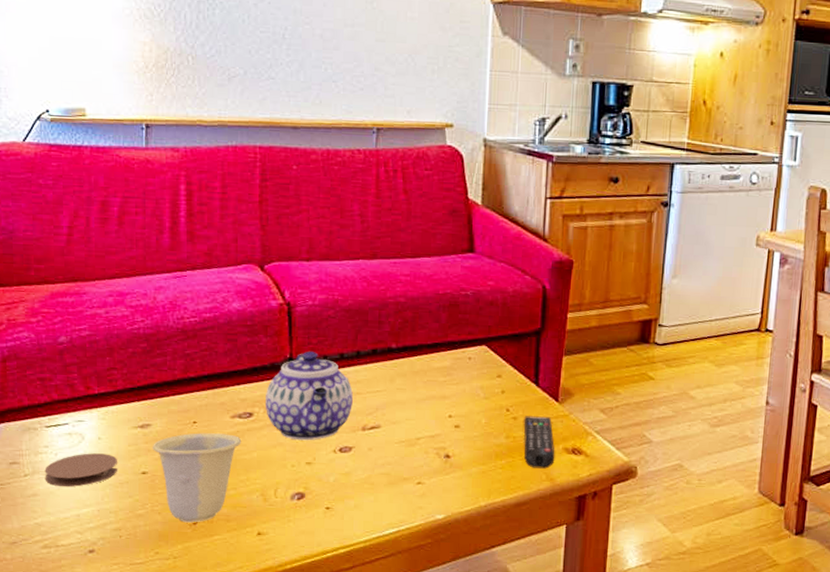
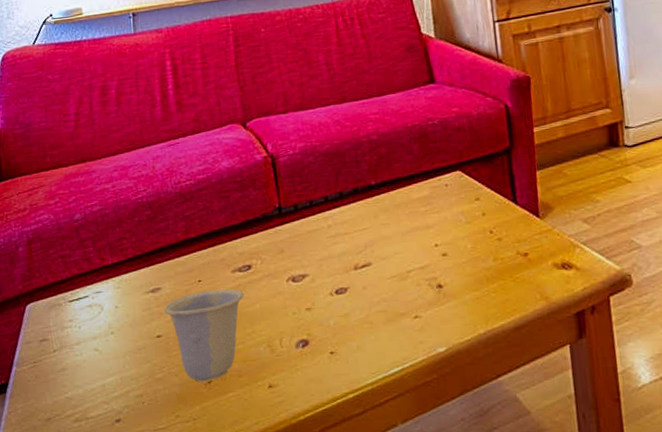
coaster: present [44,453,117,487] -> none [70,321,135,359]
teapot: present [266,350,353,441] -> none [261,197,343,287]
remote control: present [524,416,555,469] -> none [508,233,546,289]

